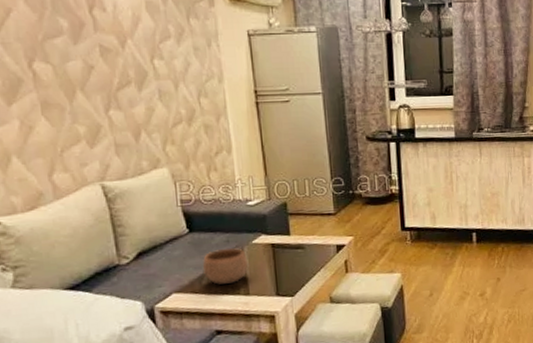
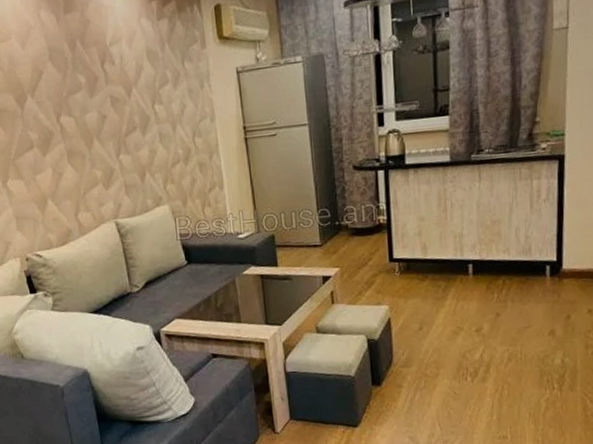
bowl: present [202,248,249,285] -> none [199,279,240,312]

